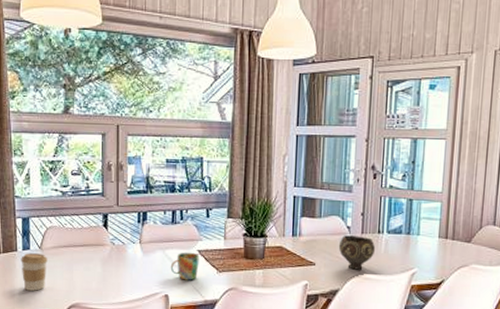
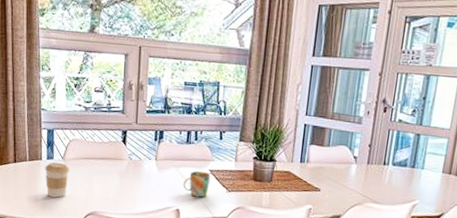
bowl: present [338,235,376,270] -> none [344,165,380,198]

